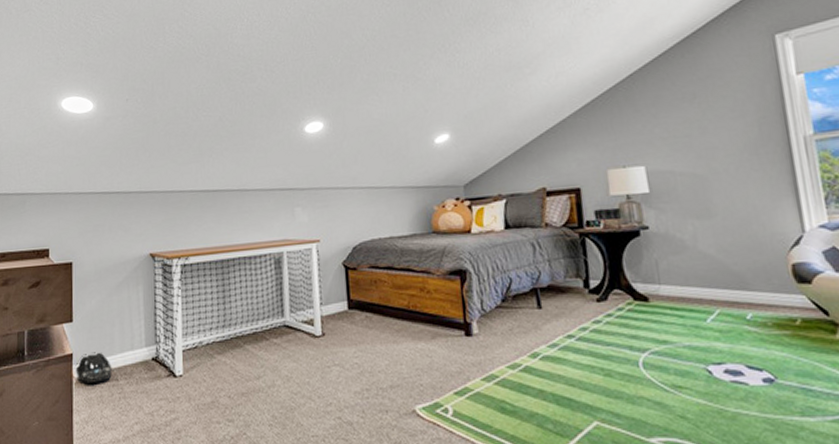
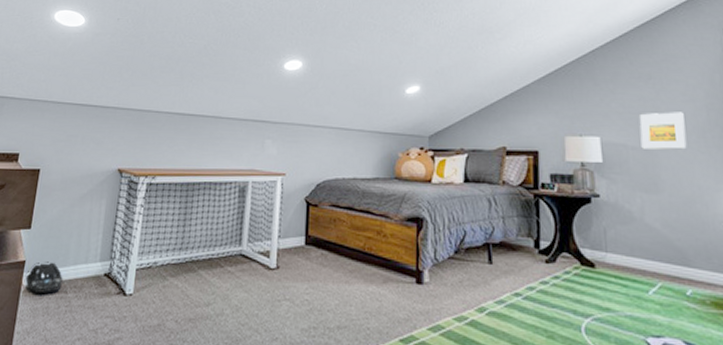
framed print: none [686,129,739,174] -> present [639,112,687,149]

